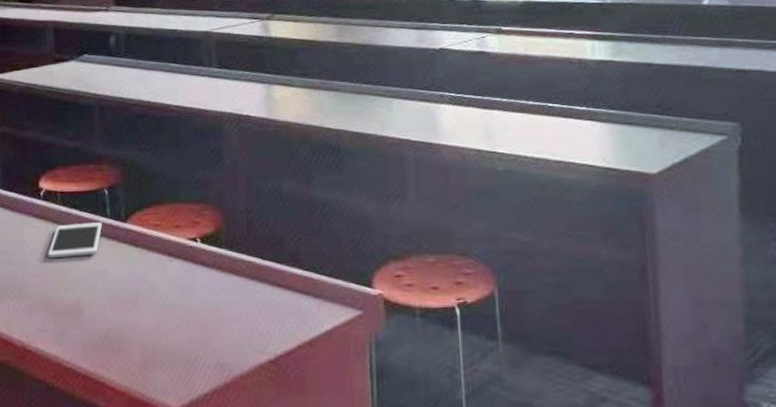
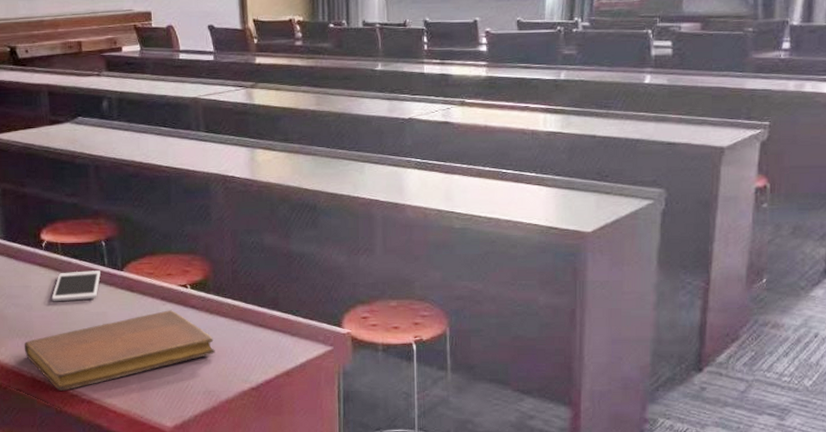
notebook: none [15,267,228,363] -> present [24,310,215,391]

